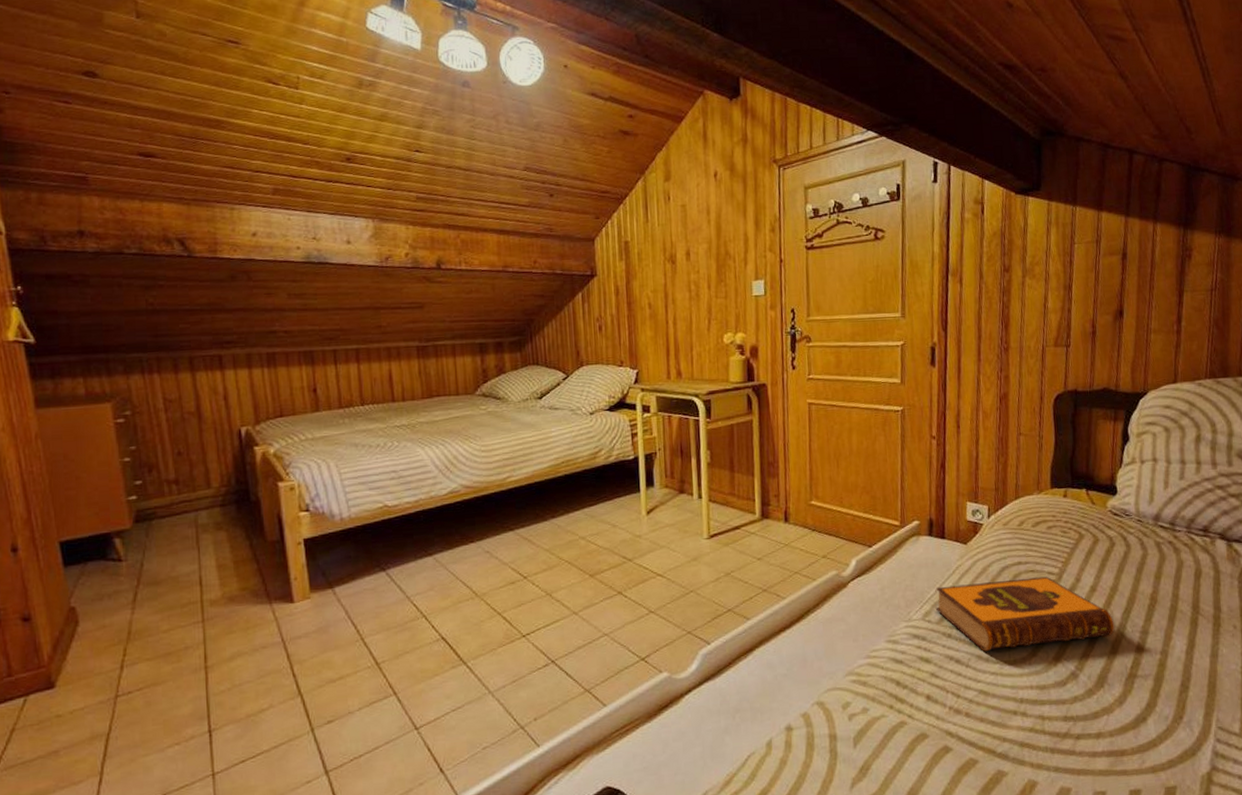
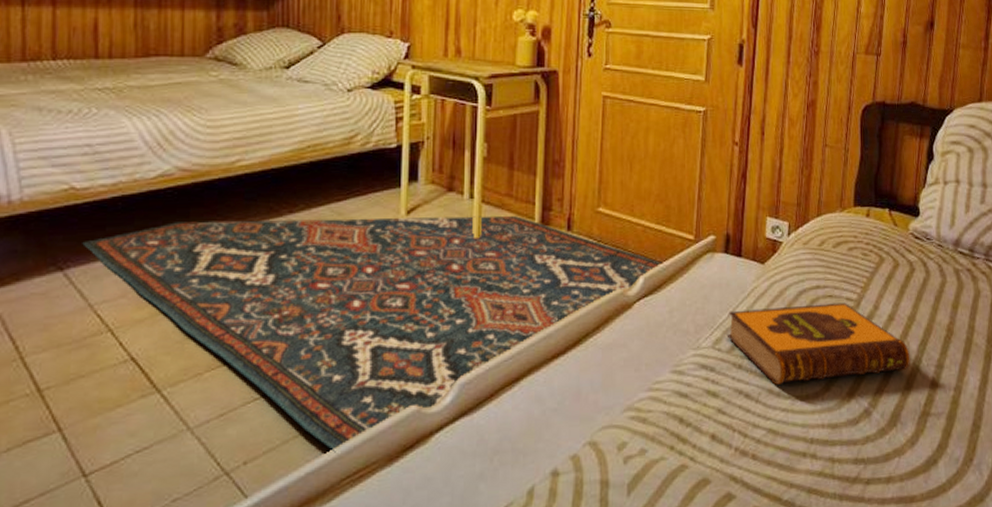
rug: none [397,512,872,711] -> present [82,215,663,453]

